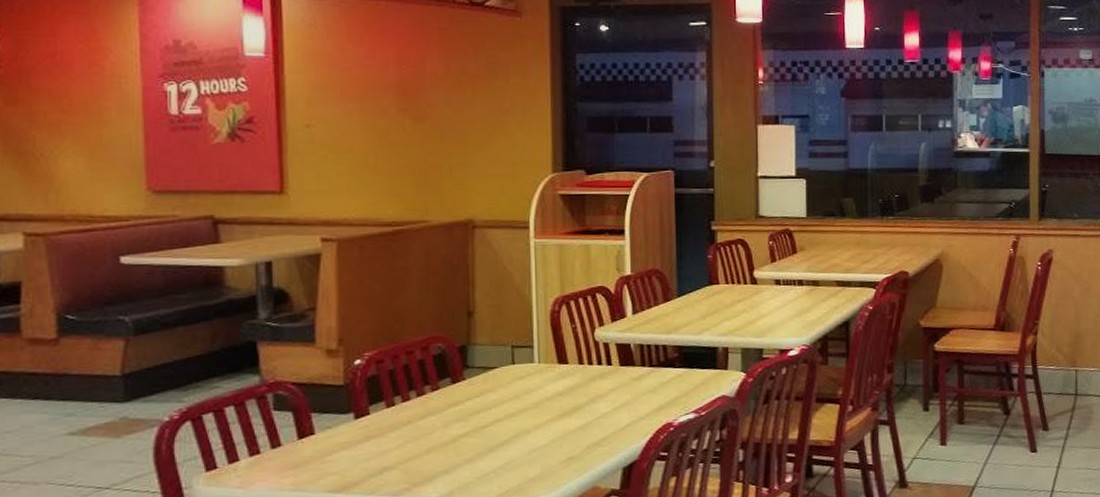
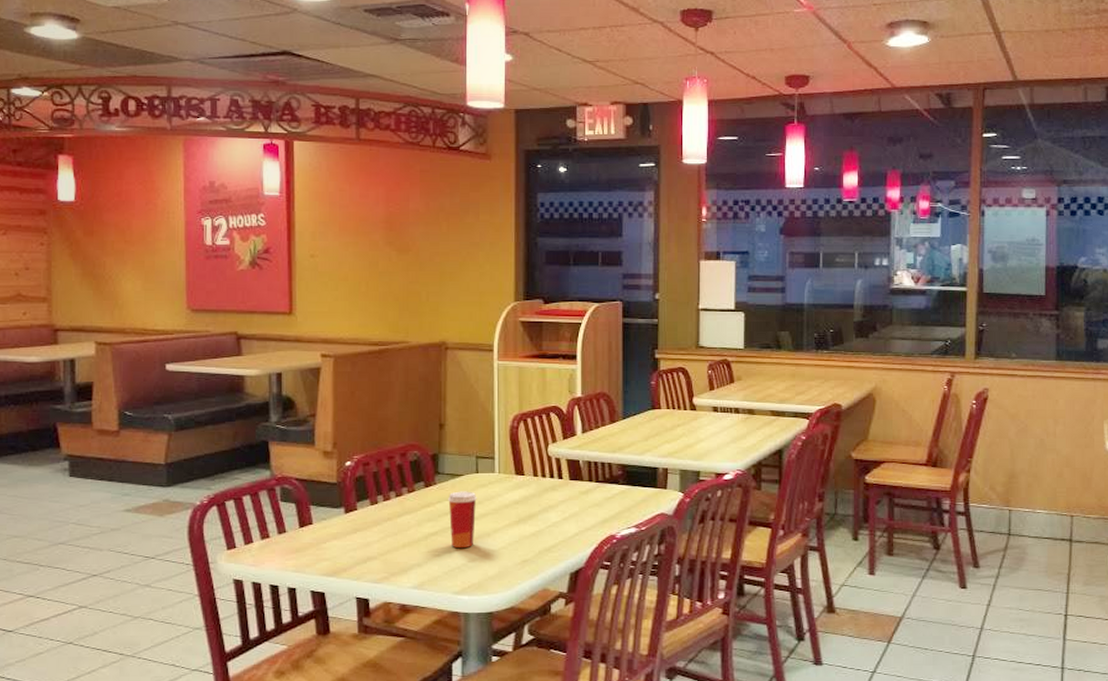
paper cup: none [480,385,514,450] -> present [448,491,477,549]

